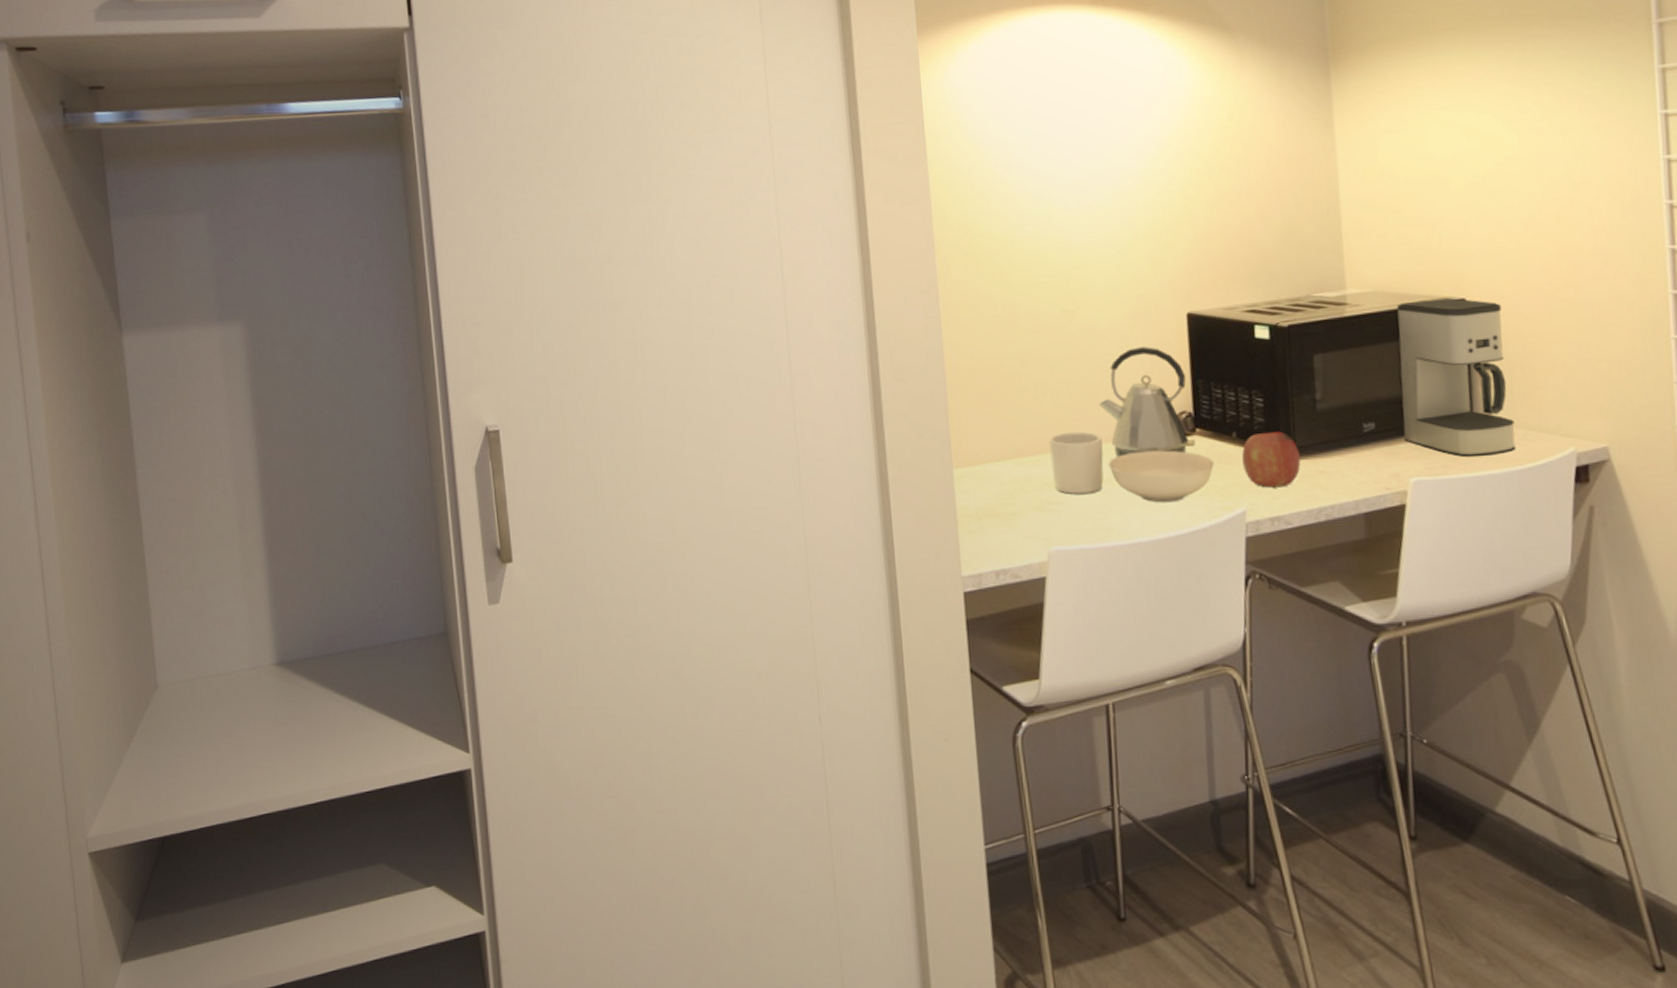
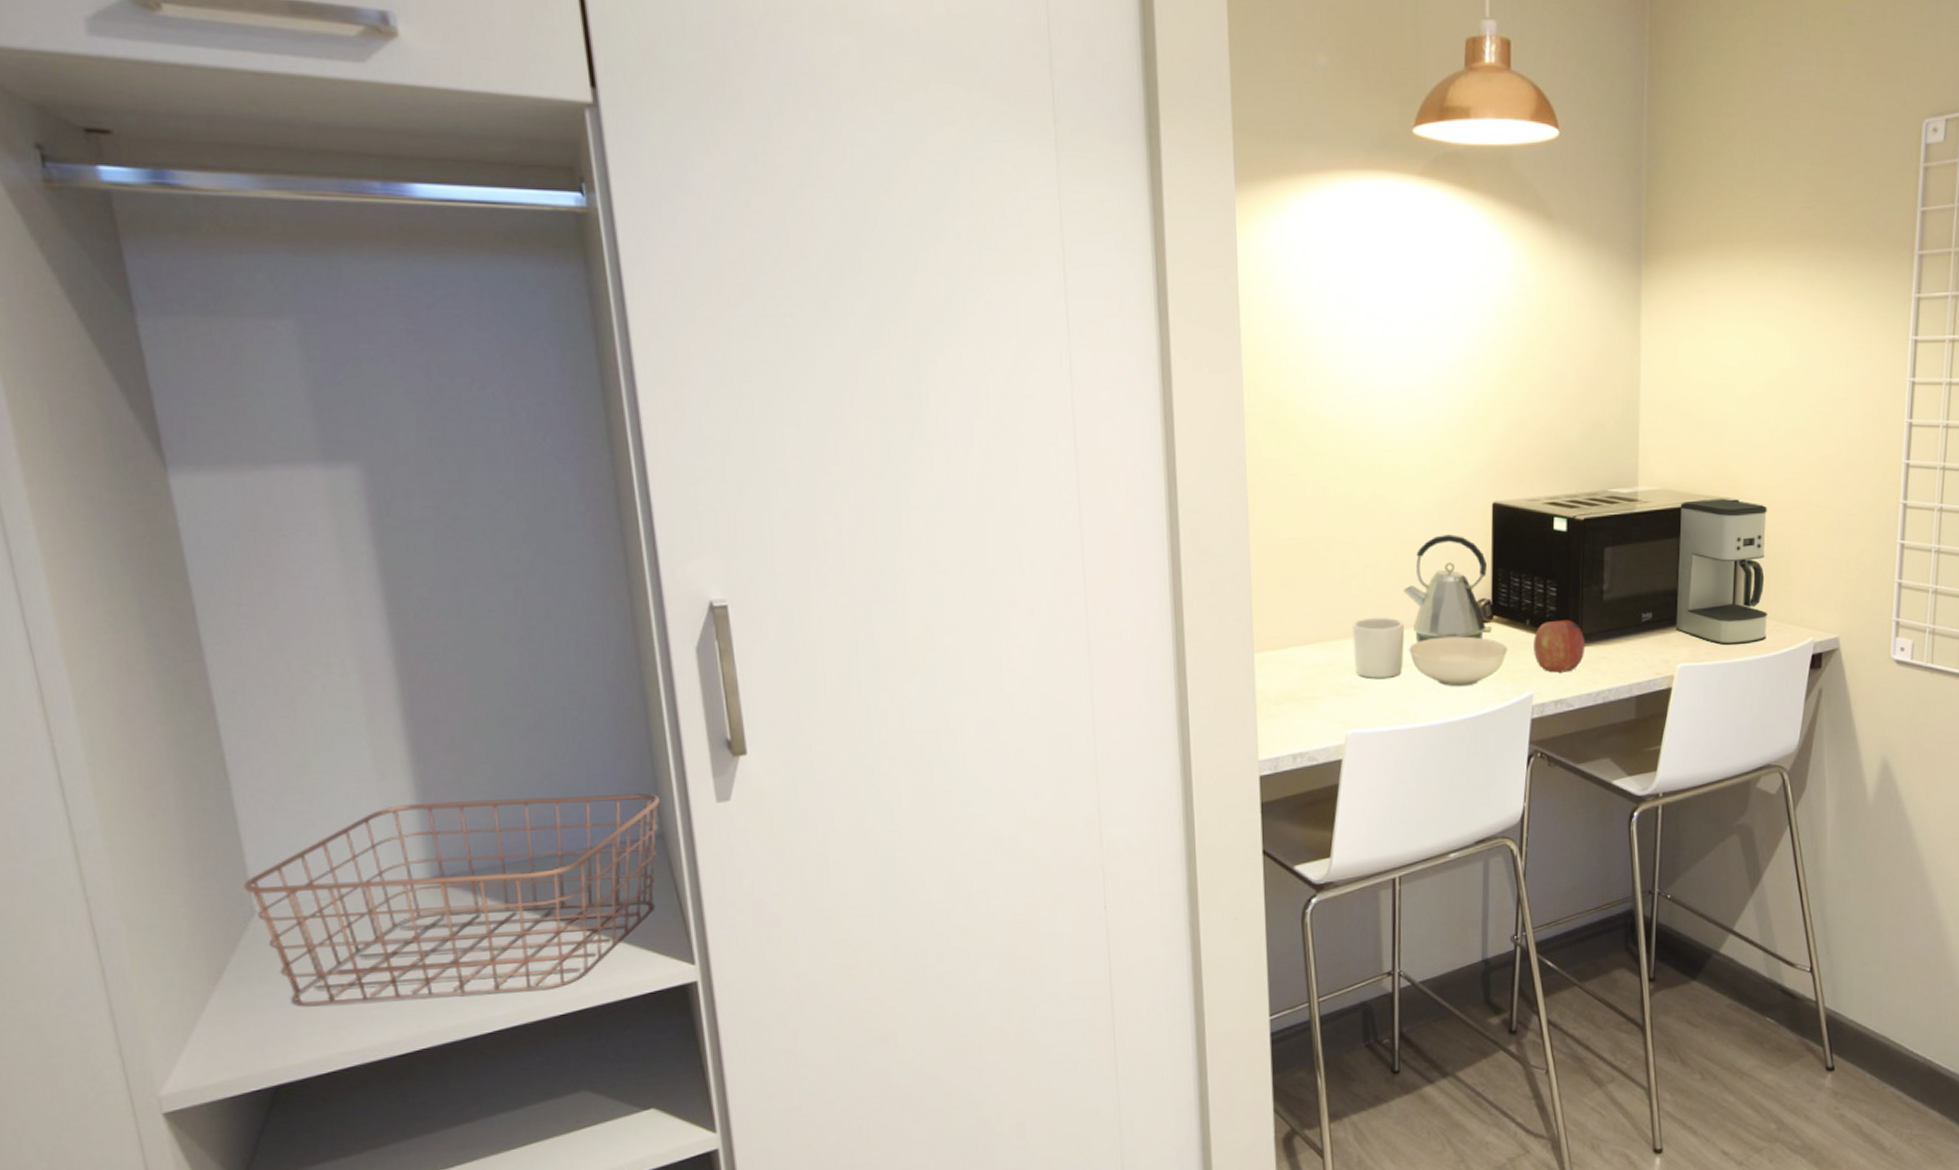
basket: none [151,594,446,769] -> present [244,792,661,1006]

